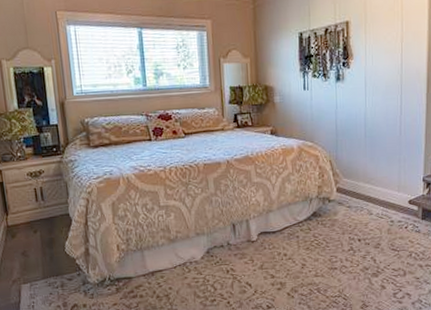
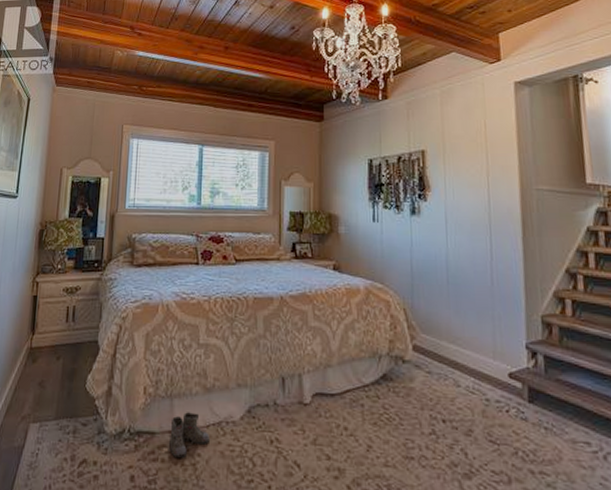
boots: none [143,259,178,293] -> present [169,412,209,459]

